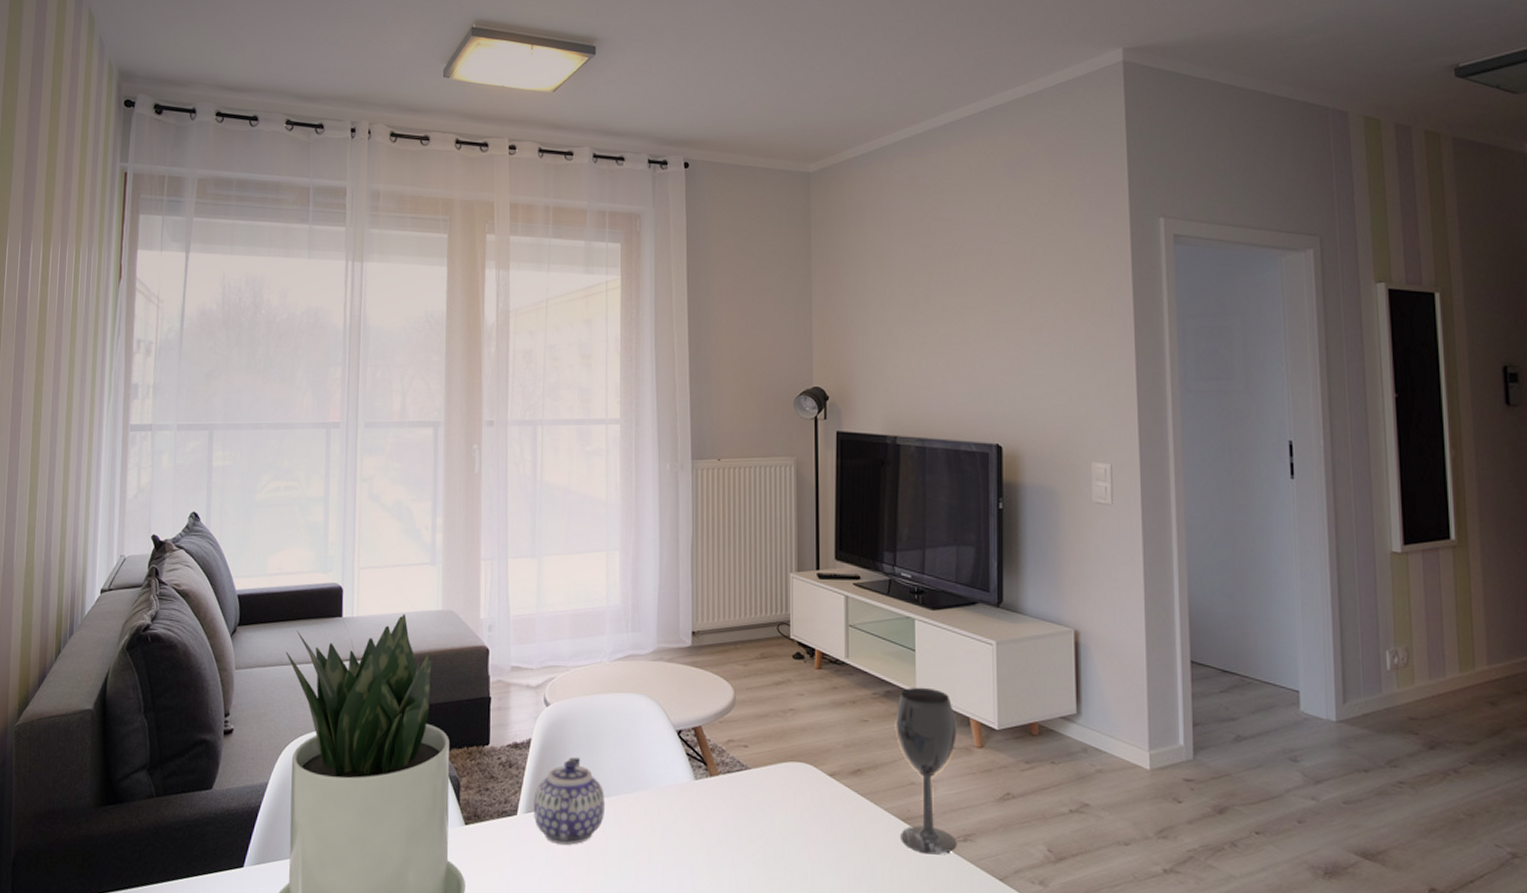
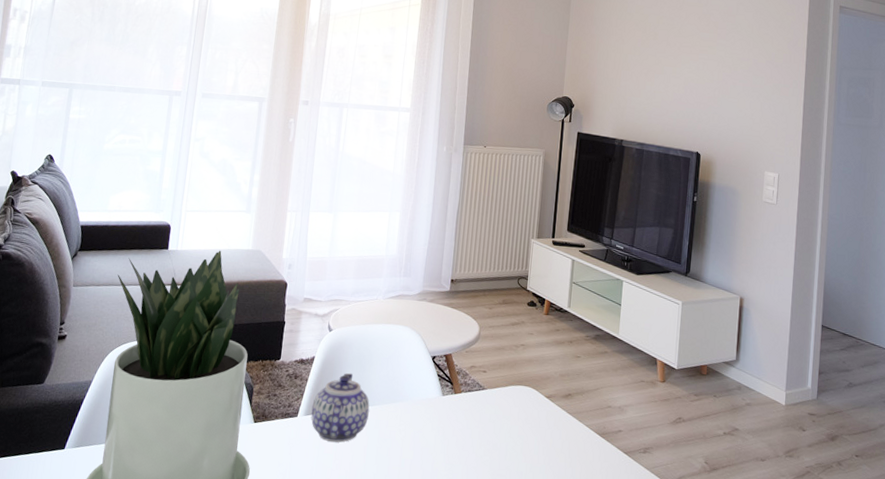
wine glass: present [896,687,957,855] -> none [596,333,647,462]

